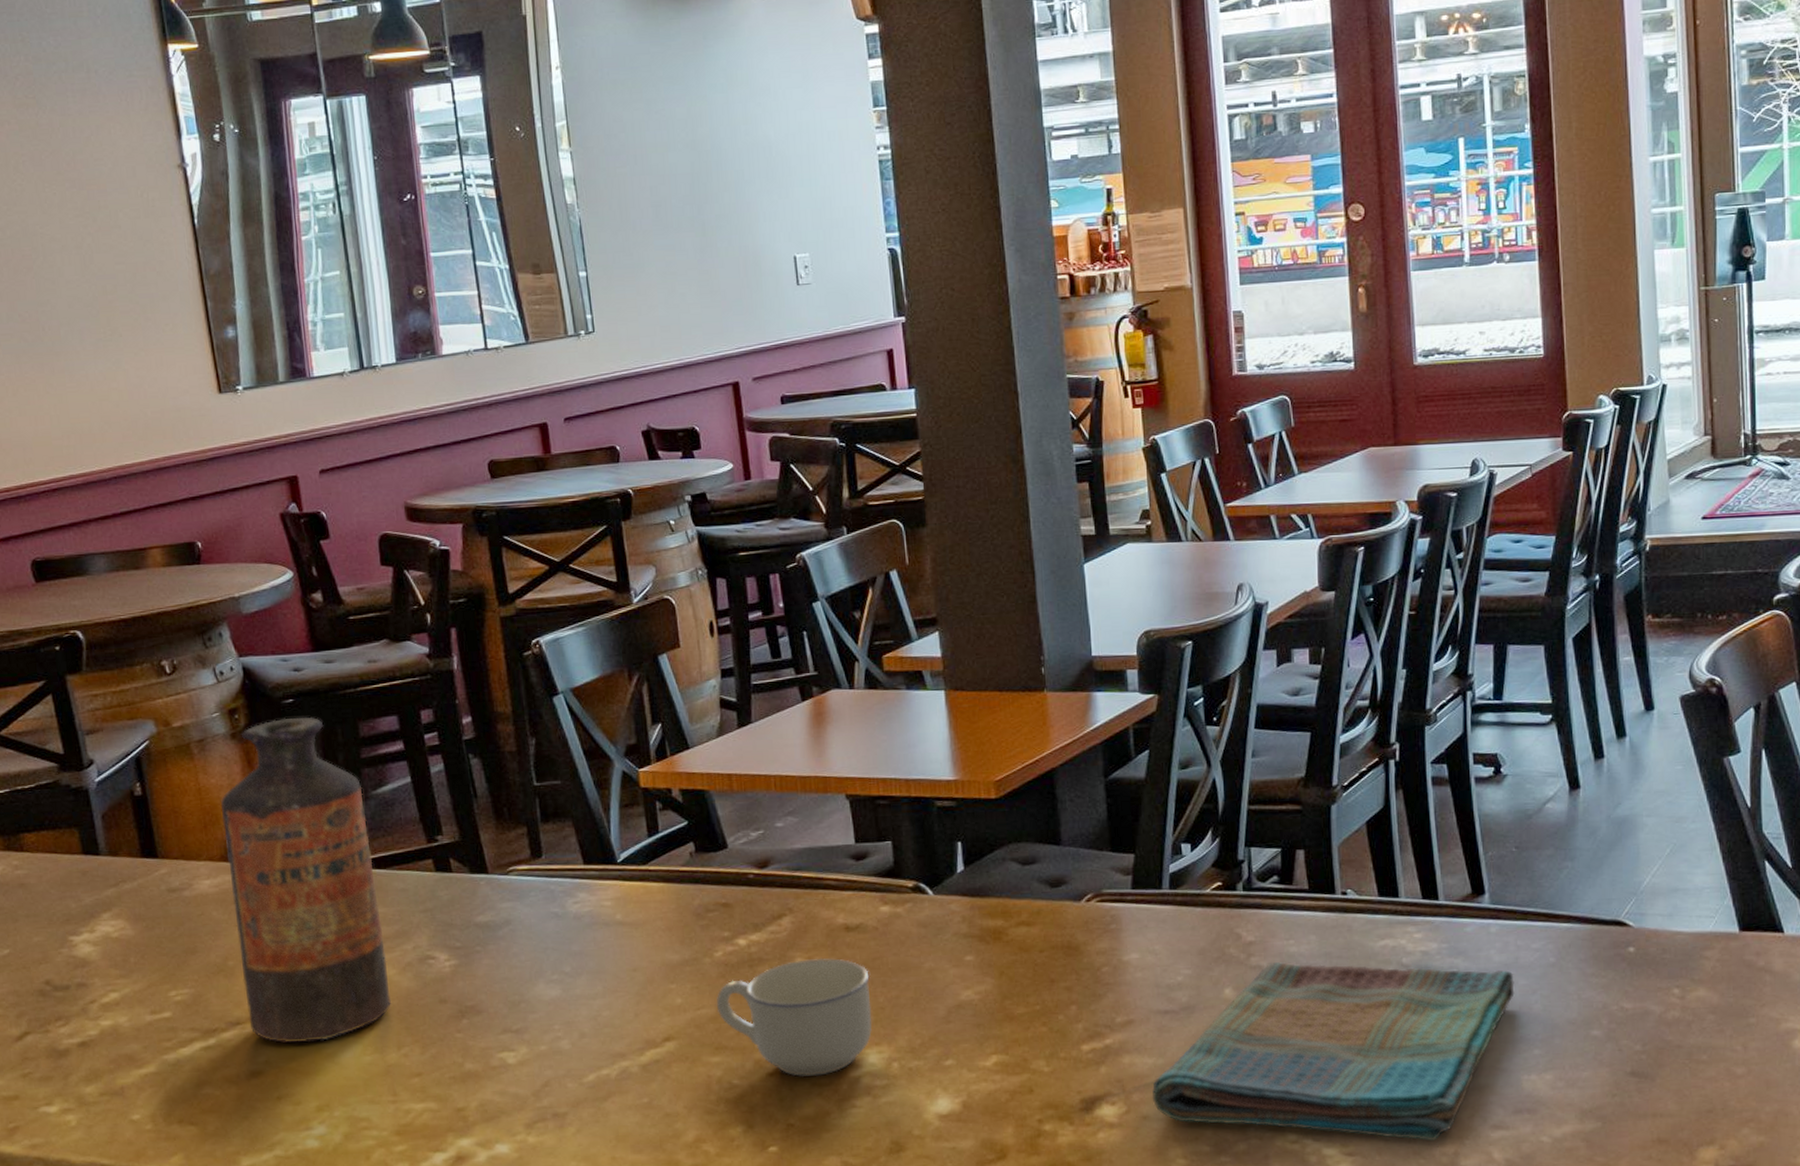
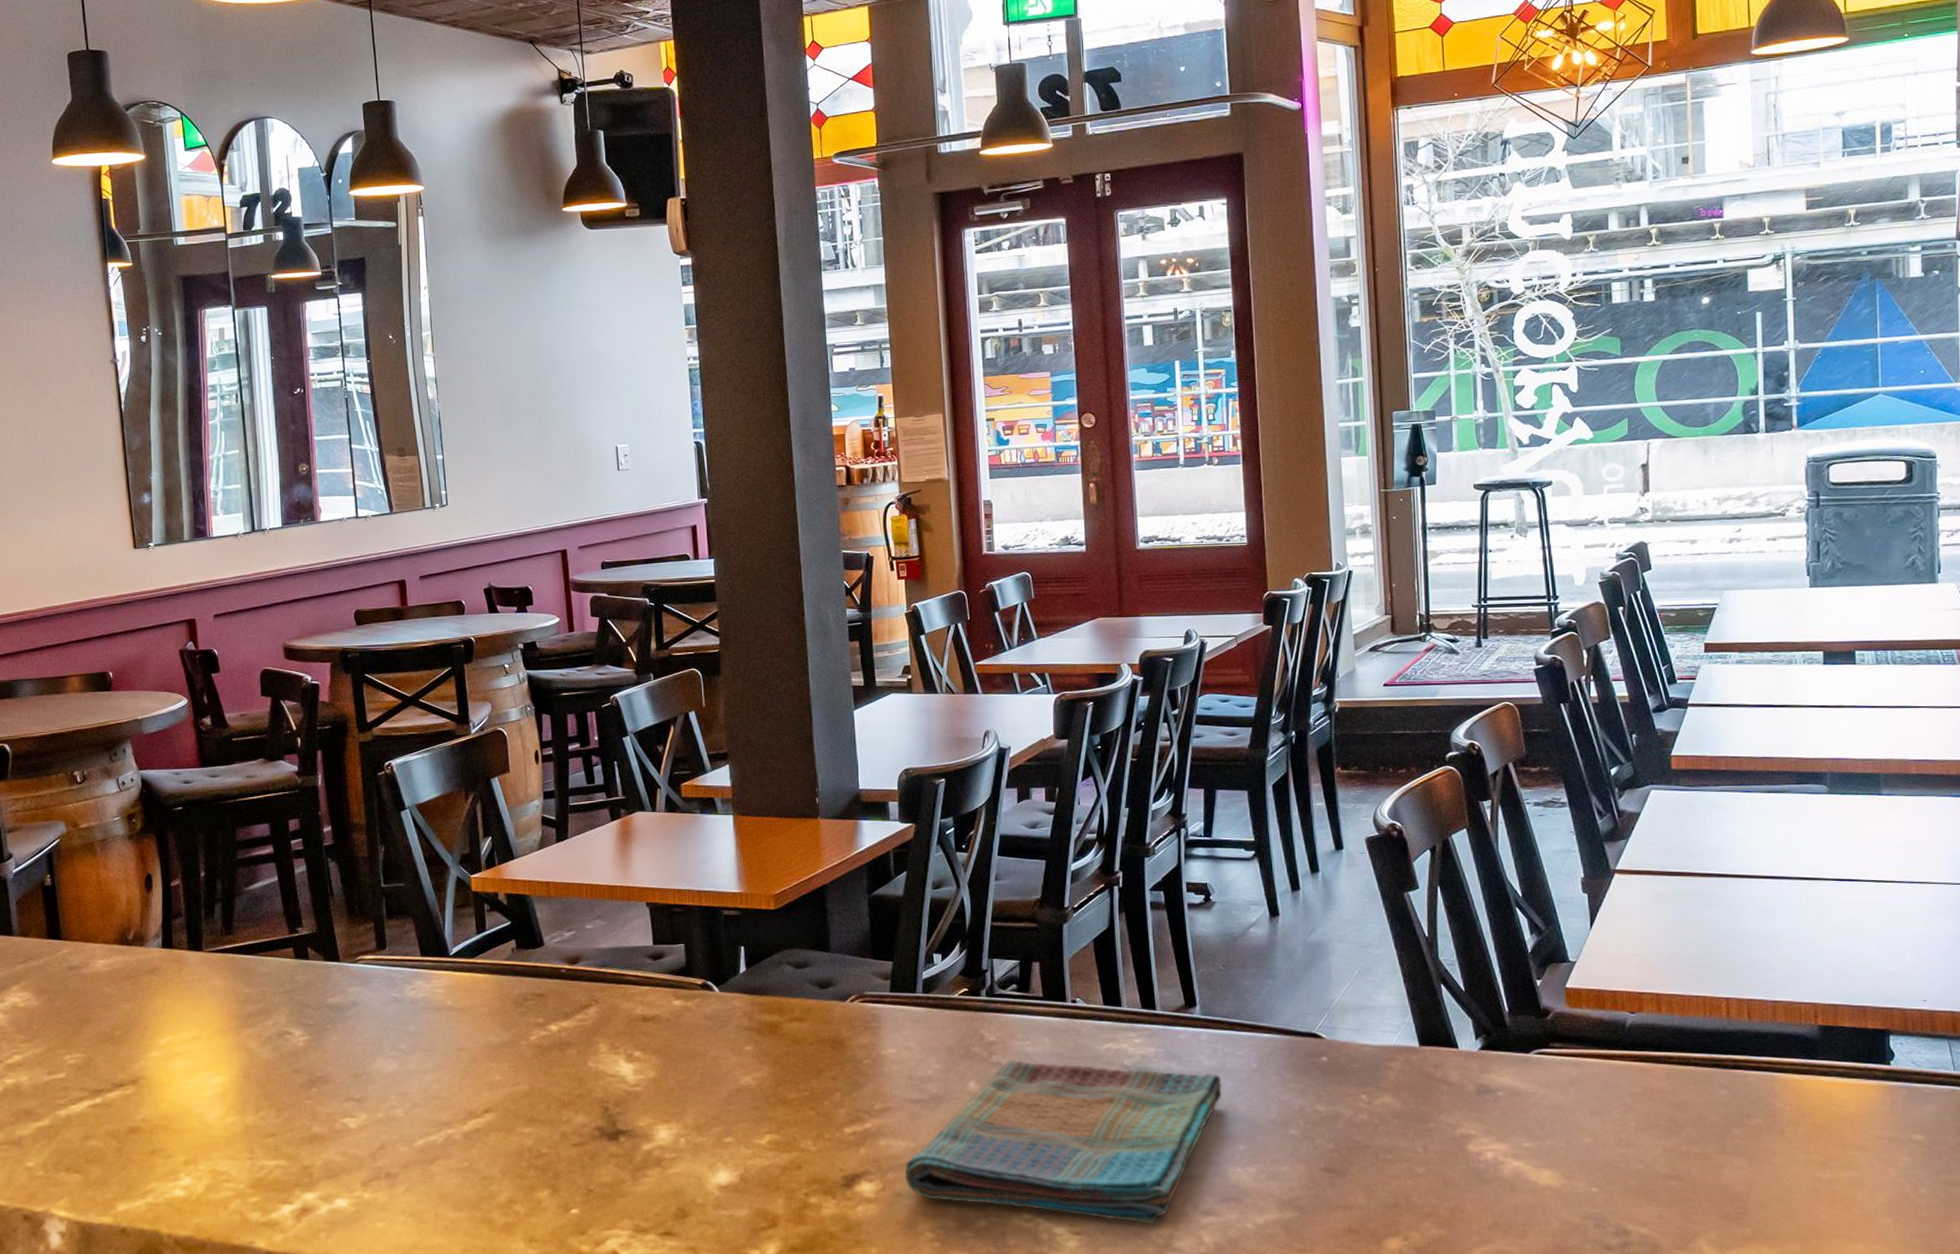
bottle: present [221,717,392,1043] -> none [117,822,253,1103]
cup: present [716,958,872,1076] -> none [530,1044,664,1148]

